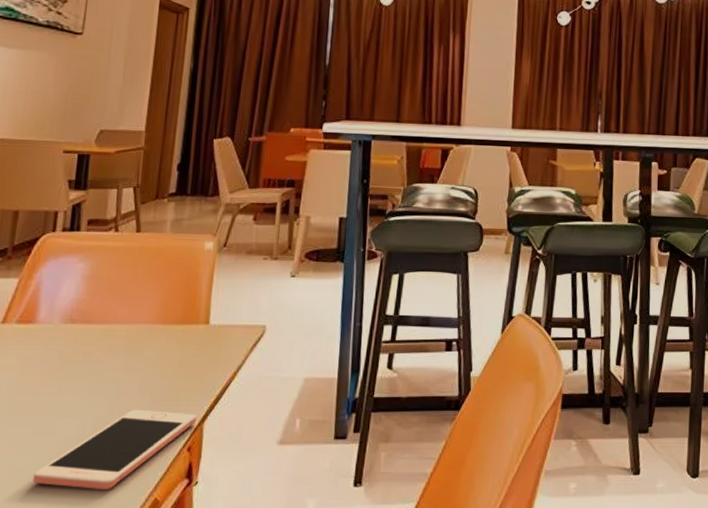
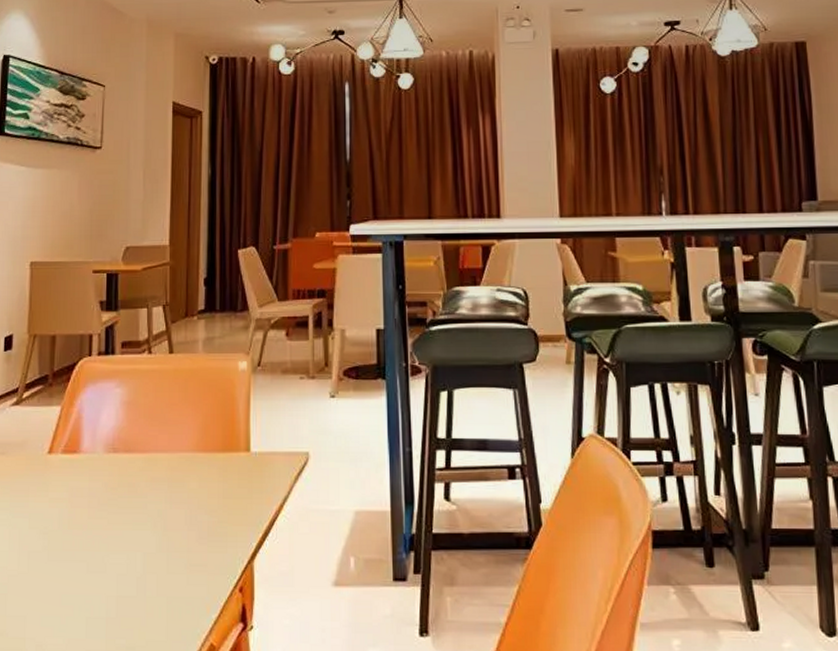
cell phone: present [32,409,197,489] -> none [89,545,247,632]

